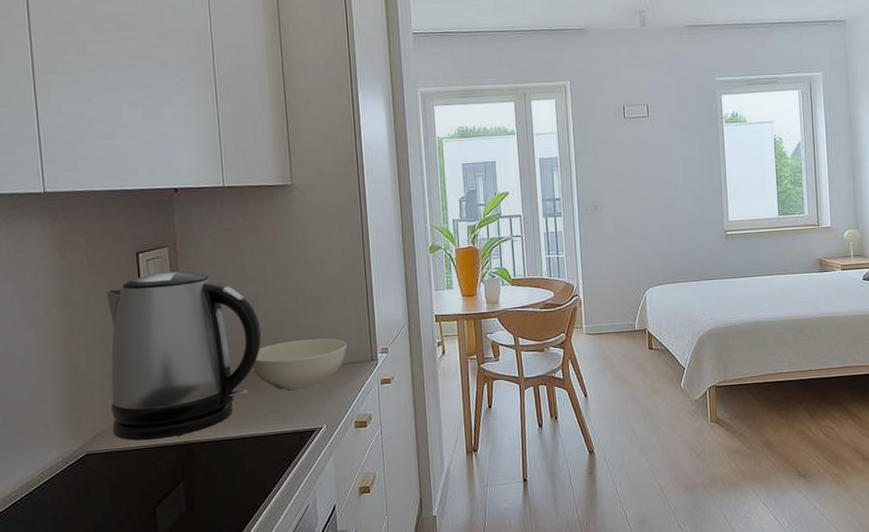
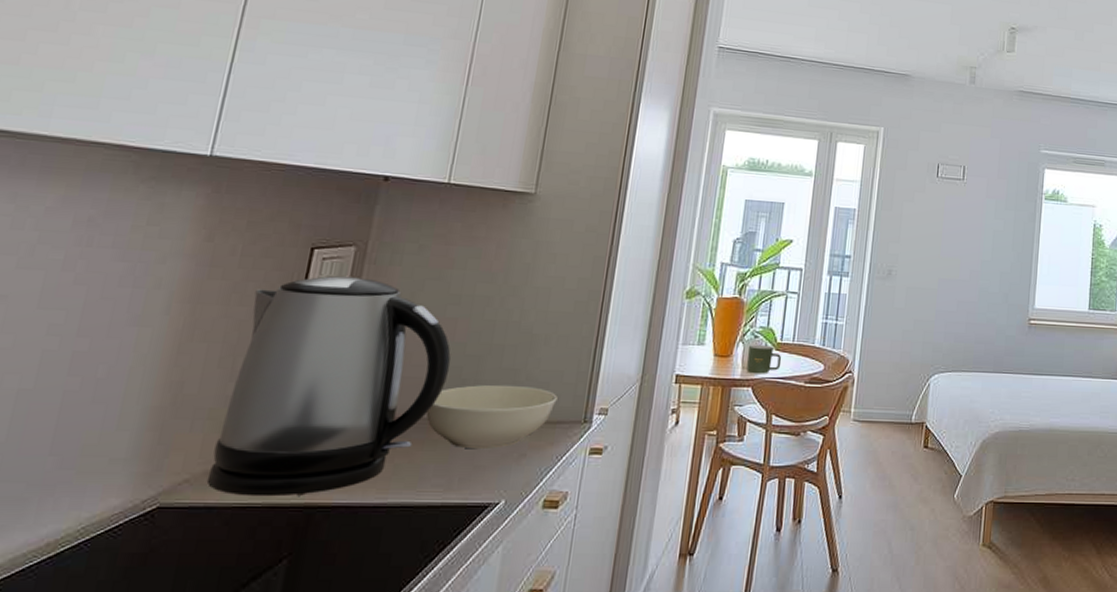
mug: none [489,282,517,308] -> present [746,344,781,376]

